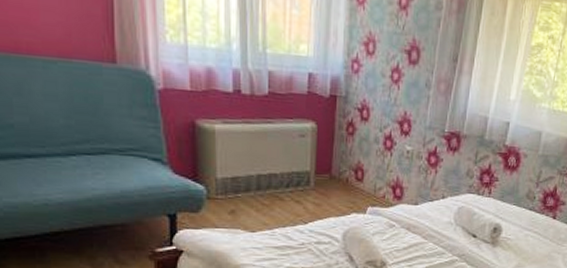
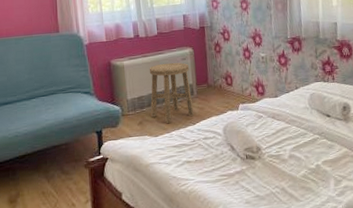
stool: none [247,136,308,217] -> present [149,62,194,123]

